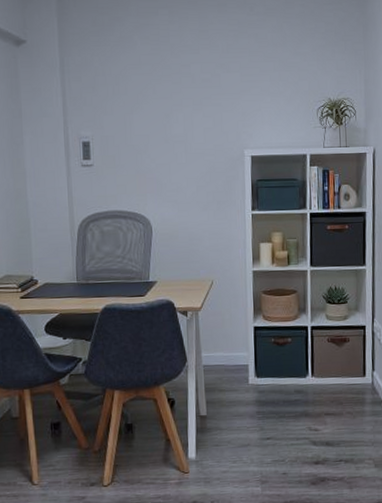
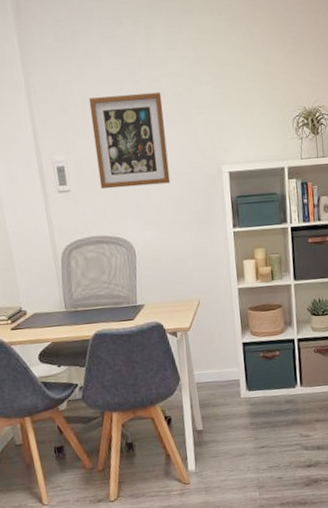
wall art: none [119,76,193,166] -> present [88,91,171,190]

